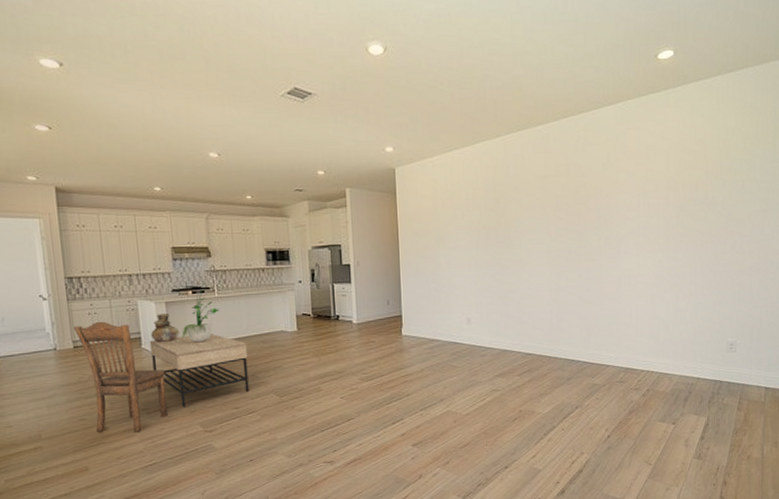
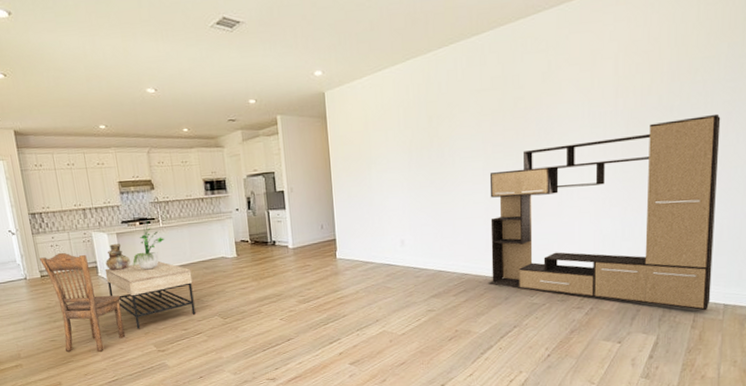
media console: none [550,210,758,394] -> present [487,113,721,311]

